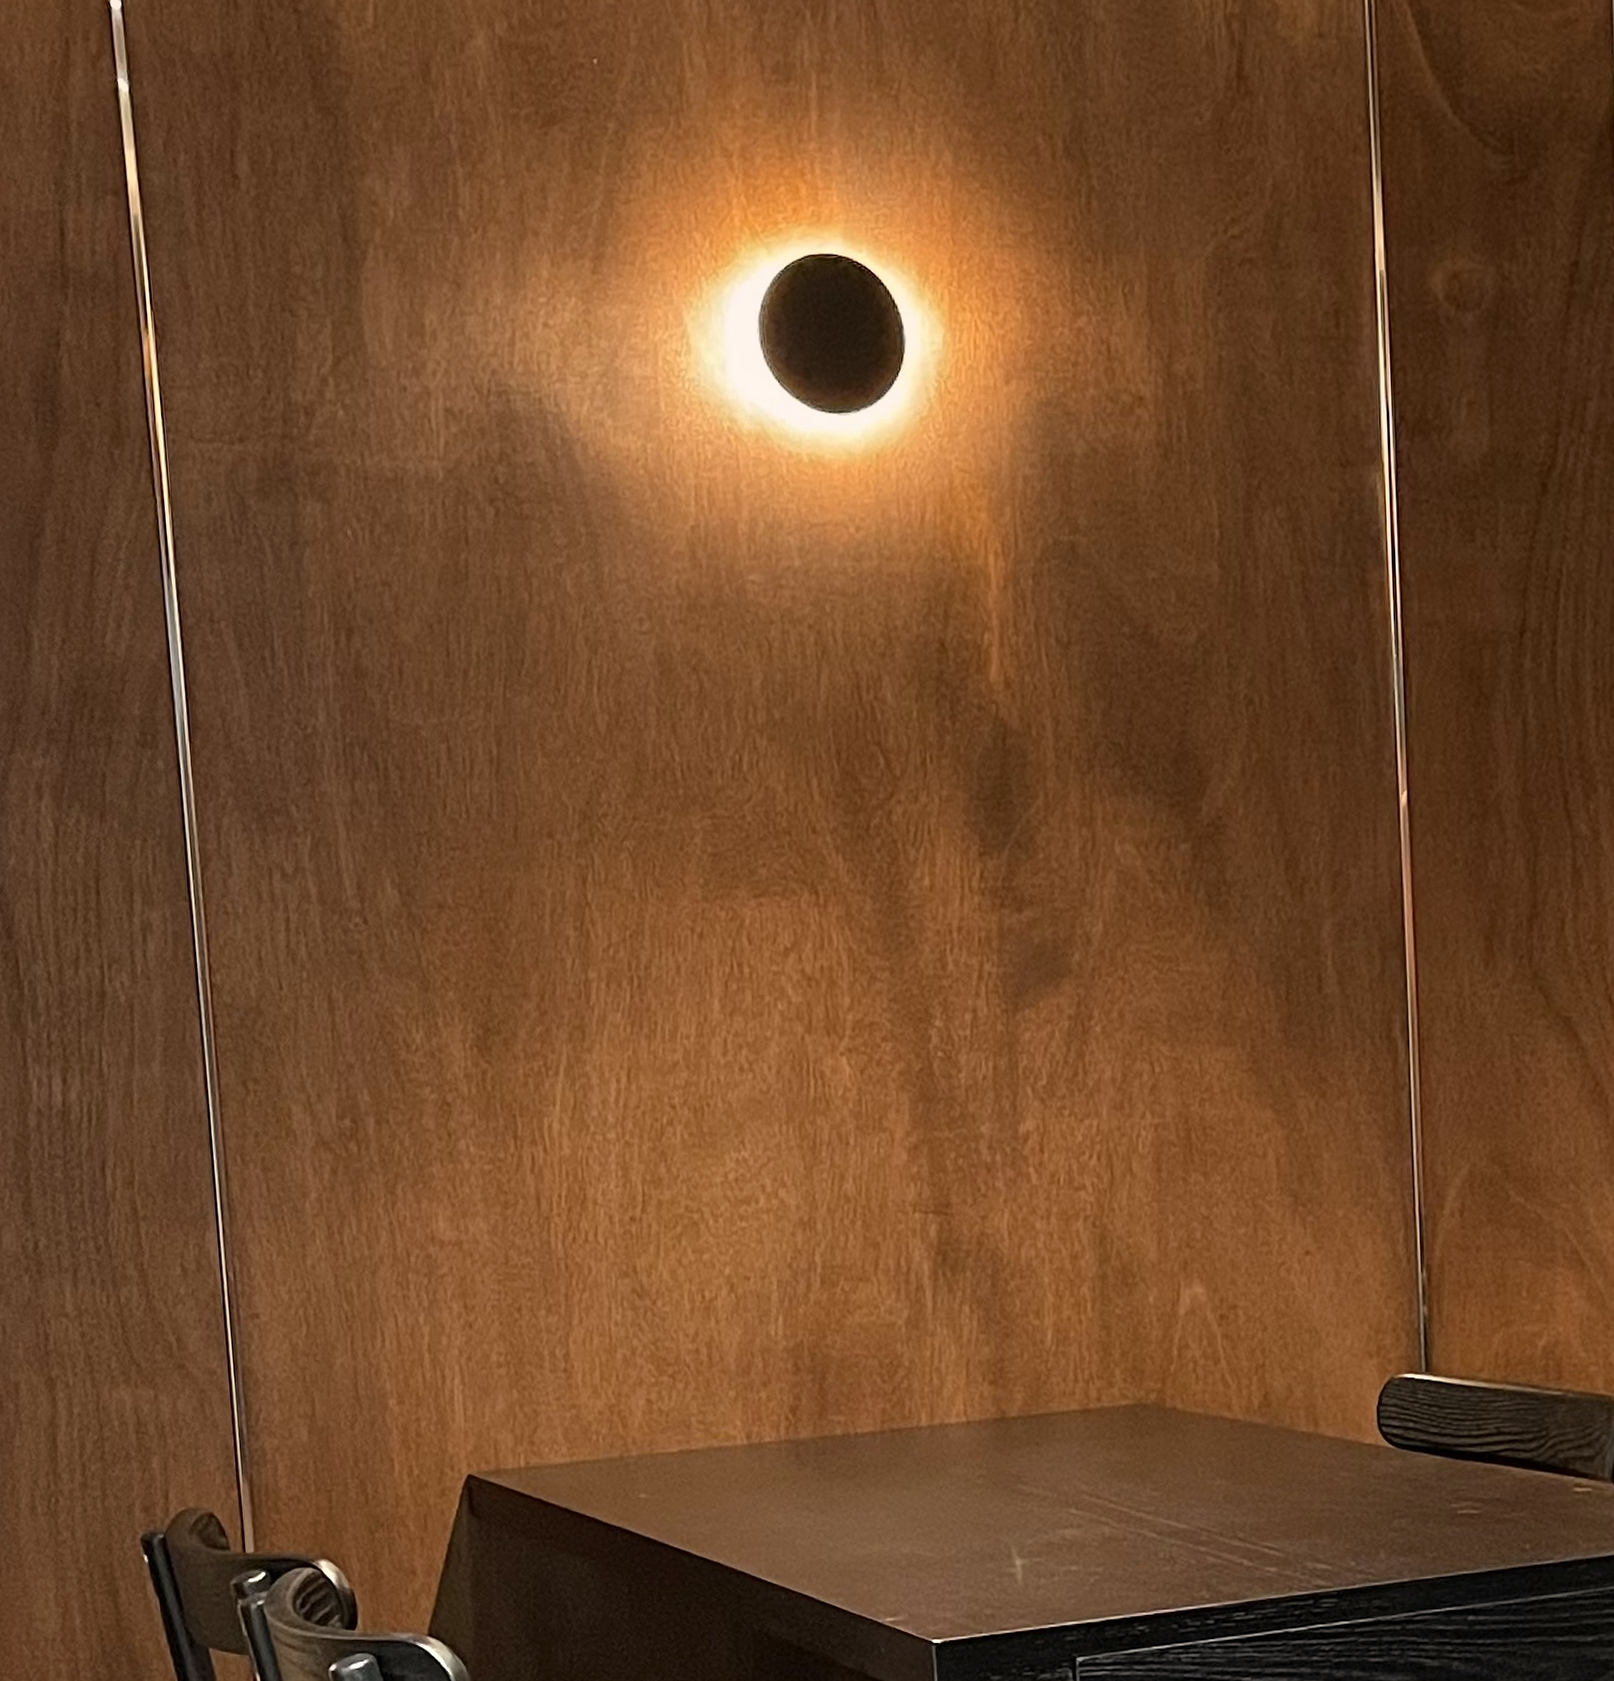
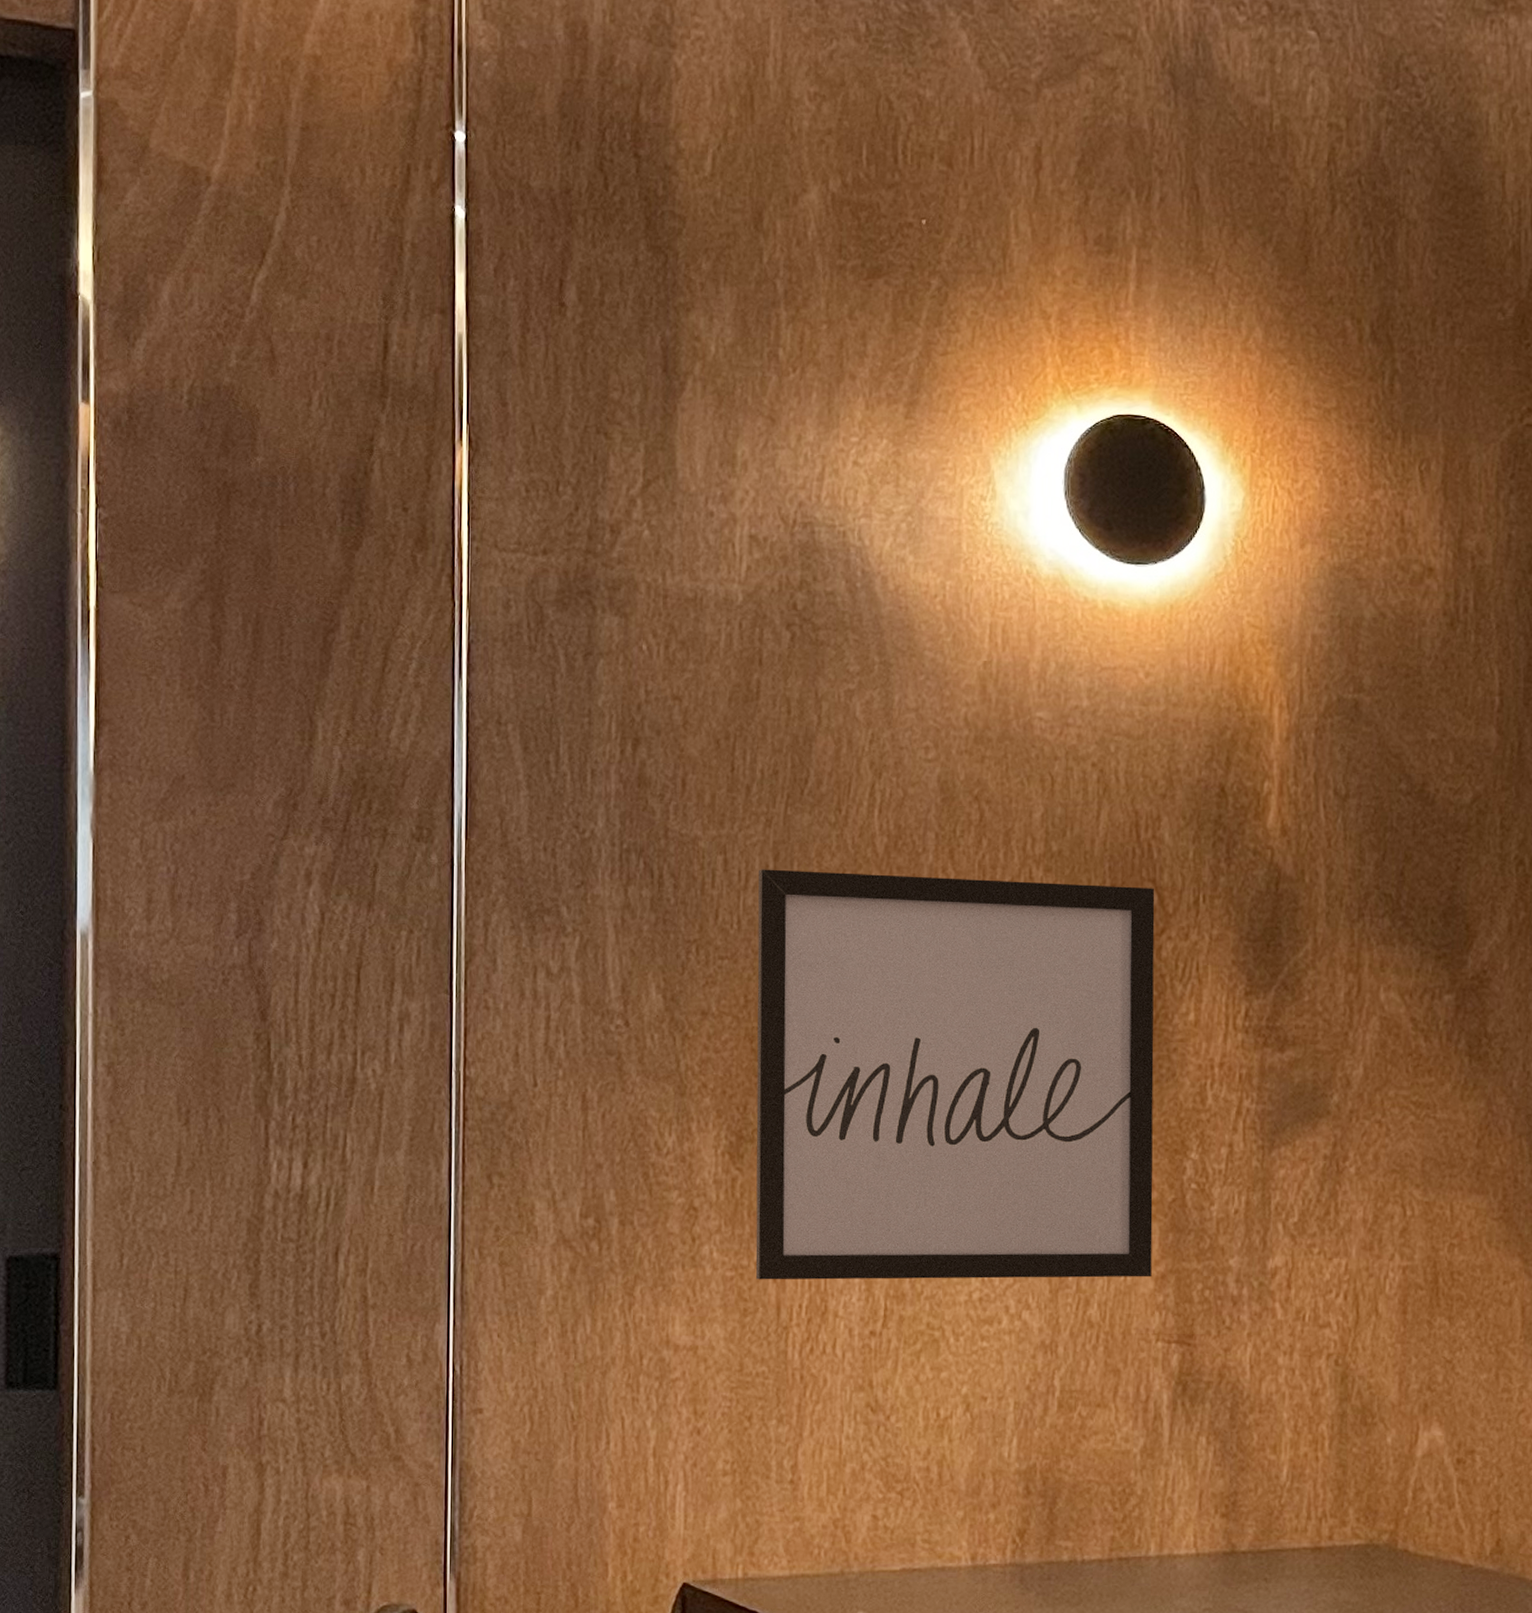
wall art: none [483,751,904,1172] -> present [755,869,1155,1280]

